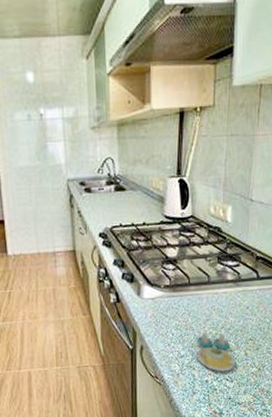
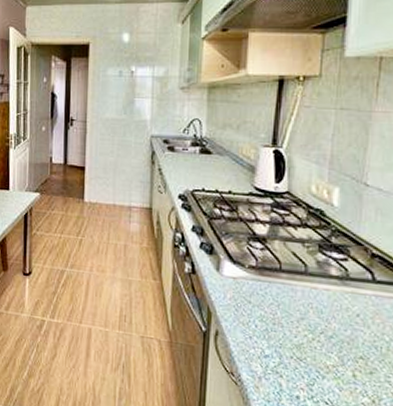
salt and pepper shaker set: present [197,331,235,372] -> none [286,332,339,392]

